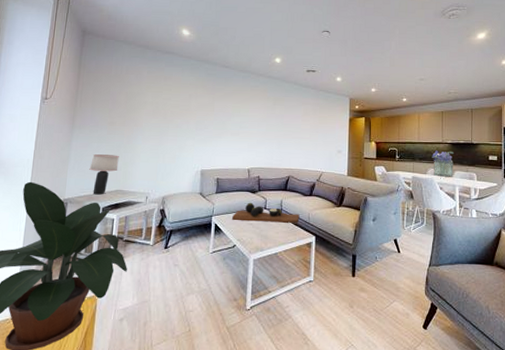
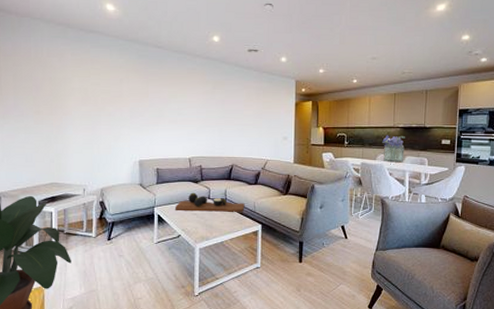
table lamp: present [89,154,119,195] -> none [19,146,51,188]

